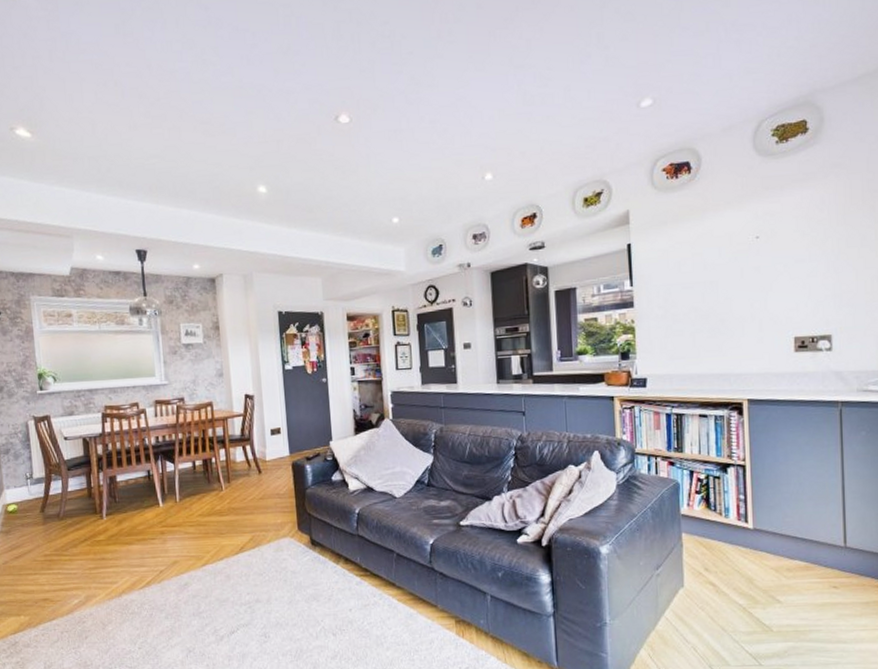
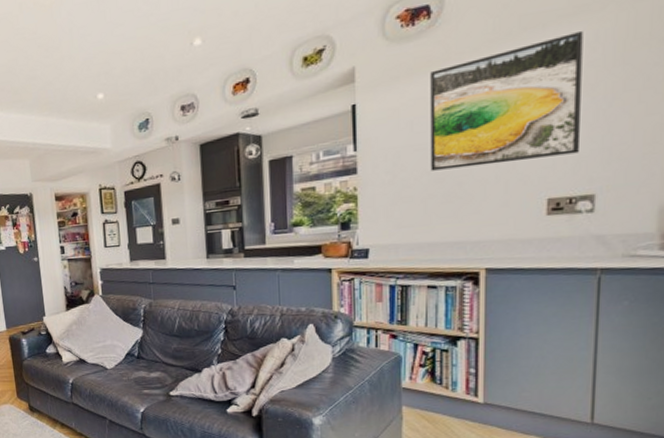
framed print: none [693,195,817,308] -> present [430,31,583,171]

